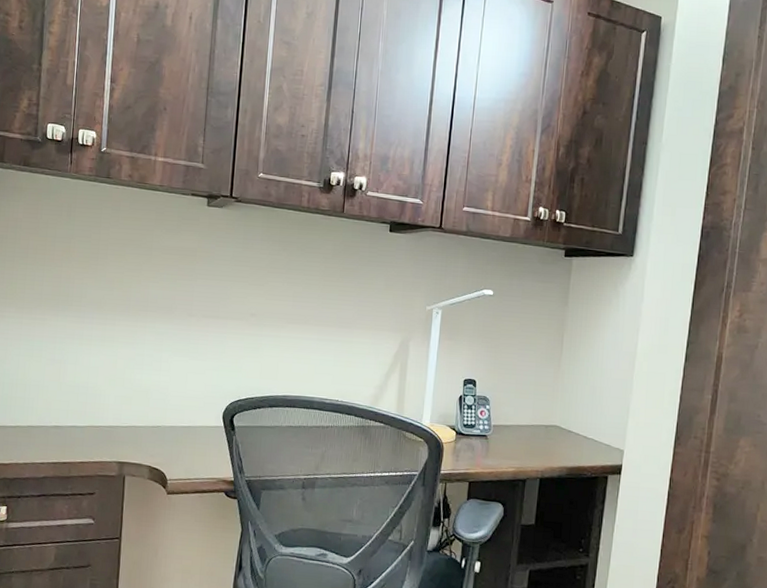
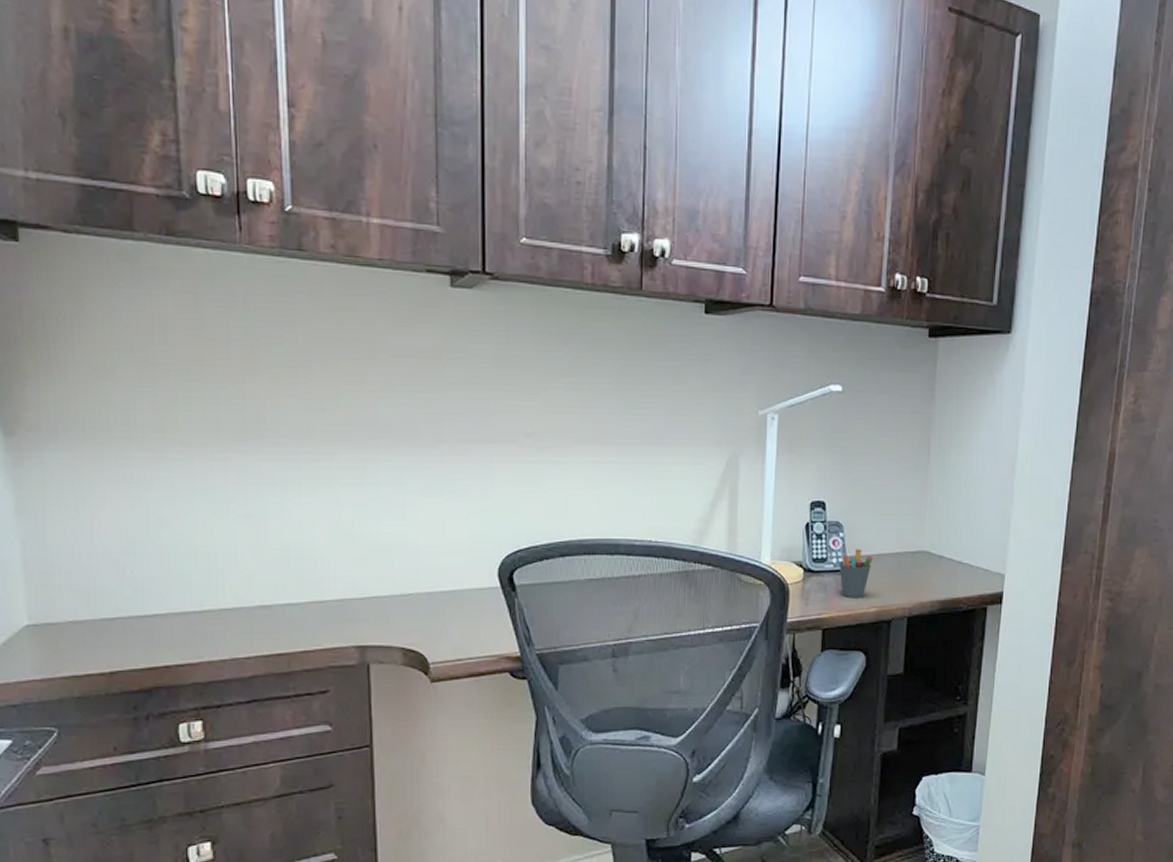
pen holder: none [485,416,513,460] -> present [839,546,873,599]

